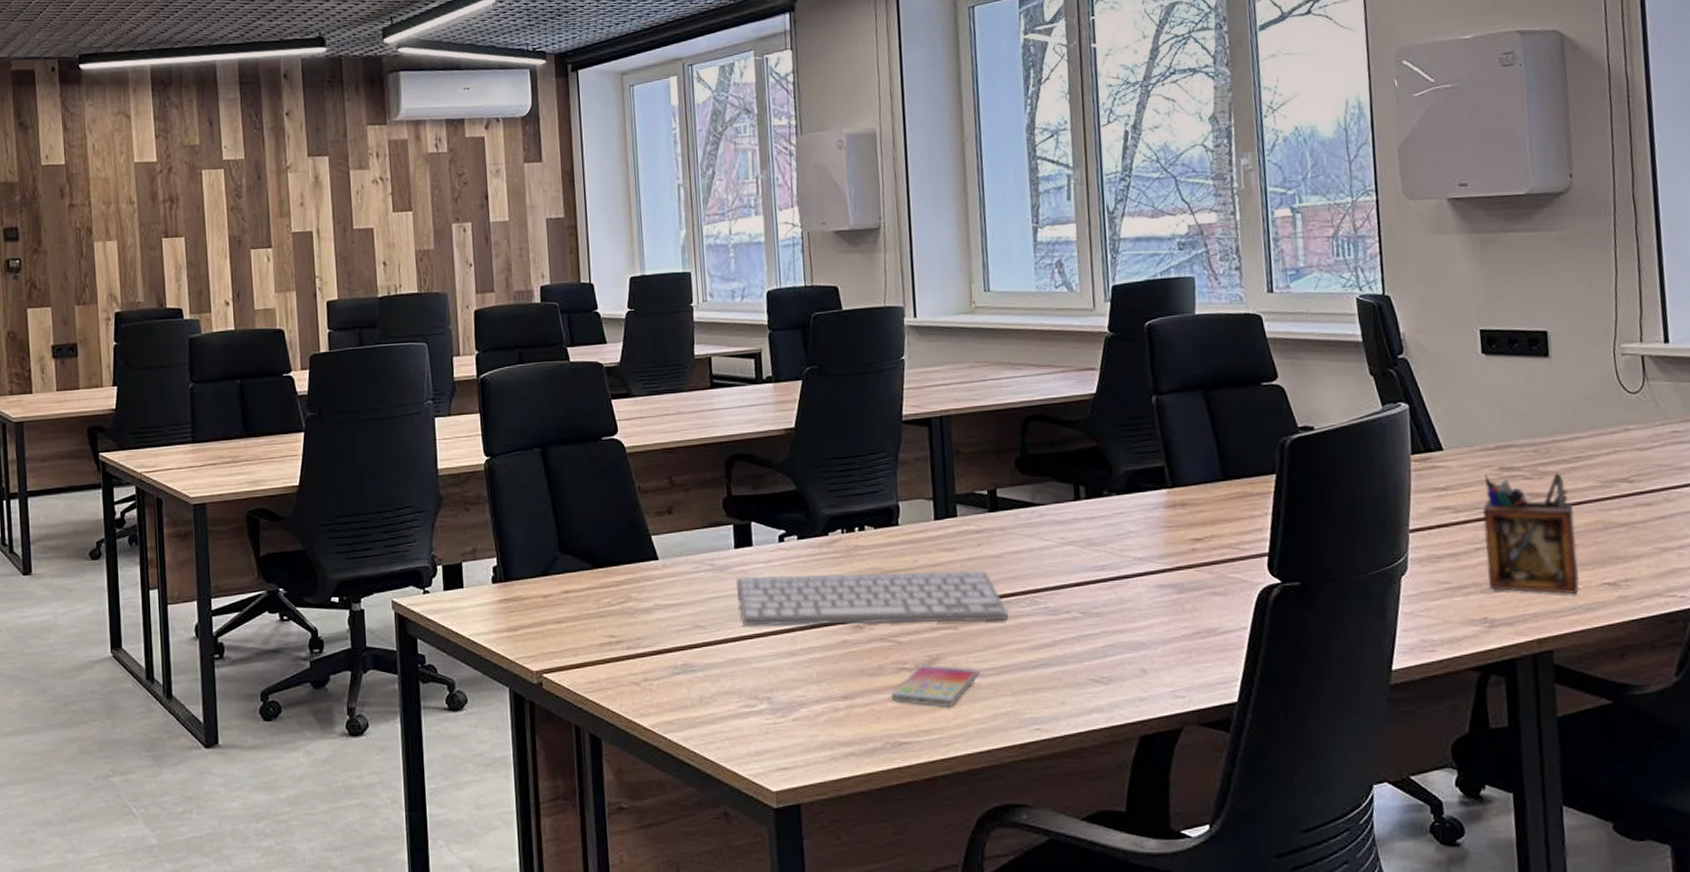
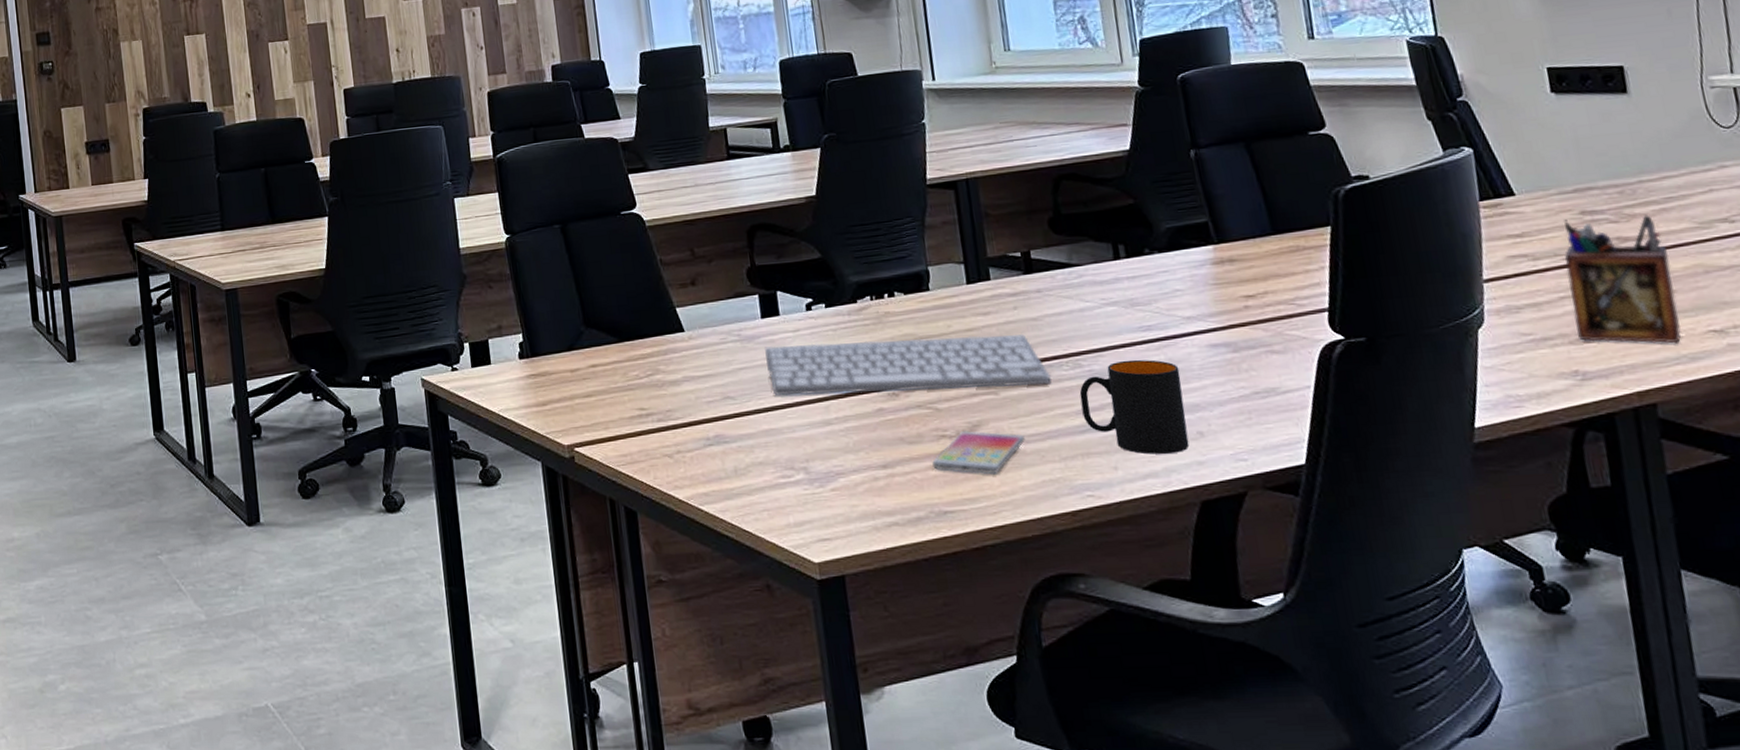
mug: none [1034,598,1133,690] -> present [1079,359,1190,455]

